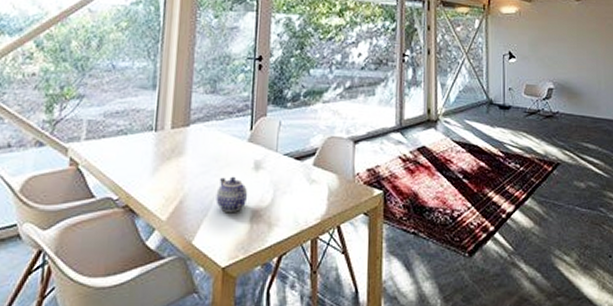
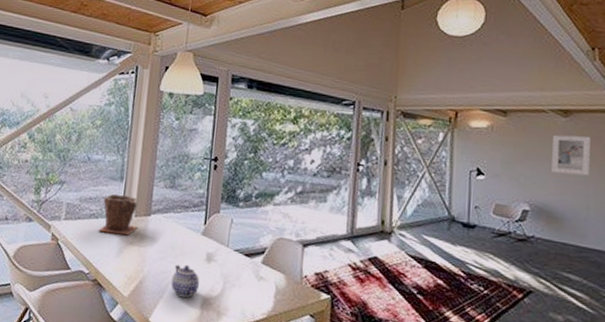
plant pot: none [128,104,176,151] -> present [98,193,138,236]
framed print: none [568,17,598,53] -> present [551,135,590,176]

